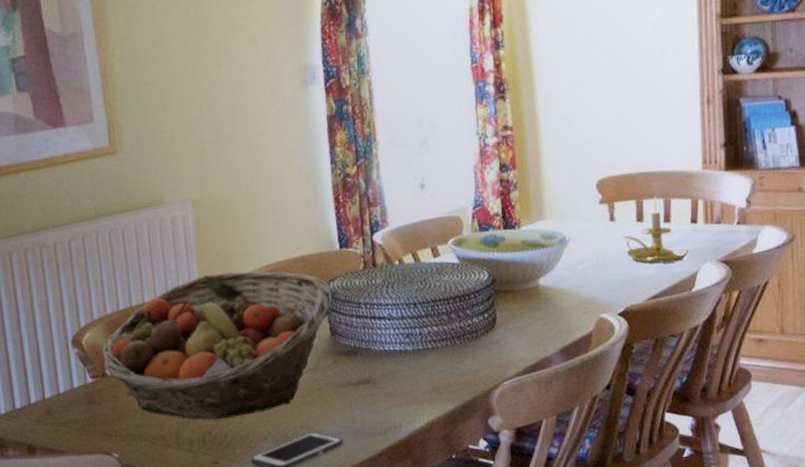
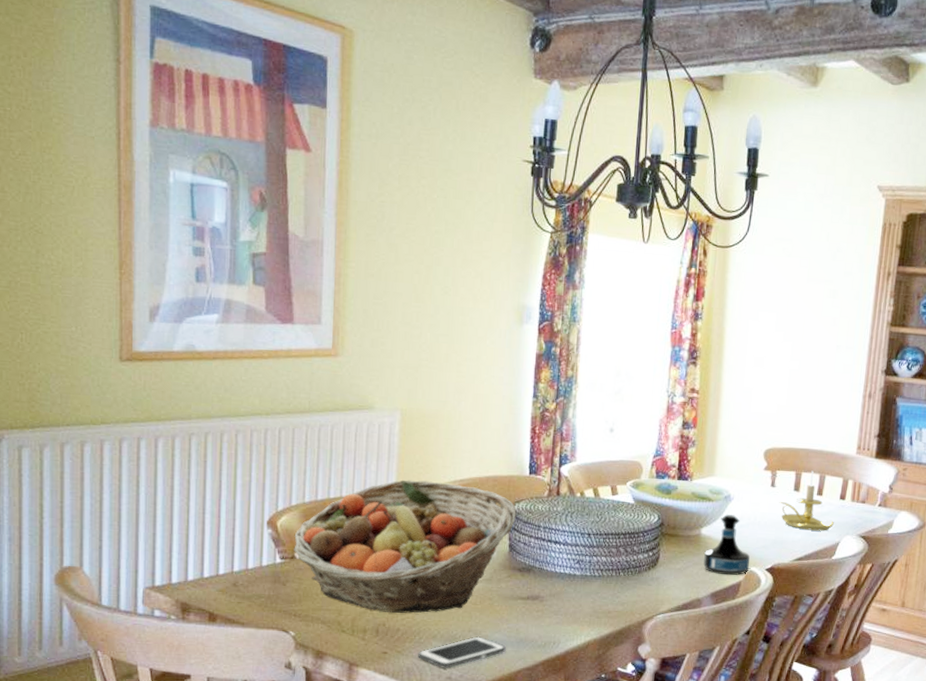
tequila bottle: none [546,259,598,327] -> present [703,514,750,576]

